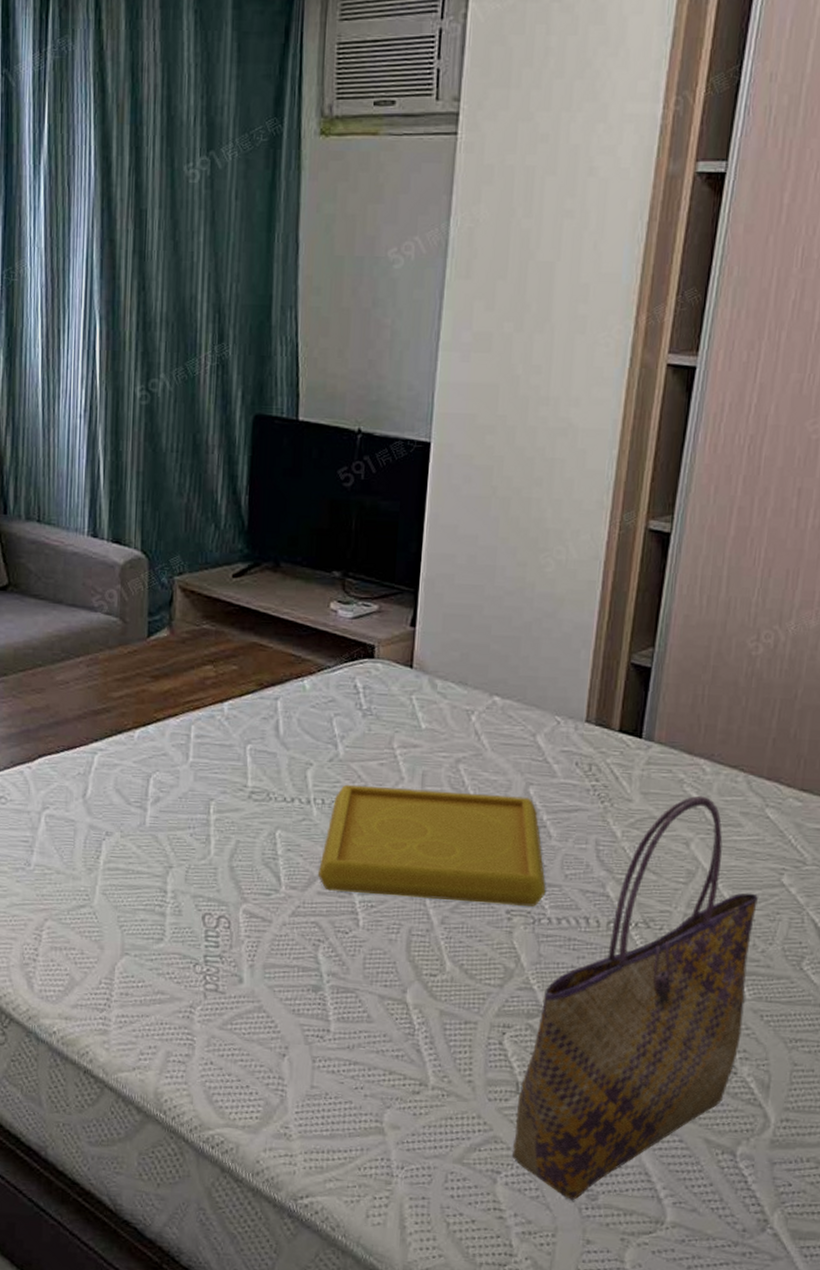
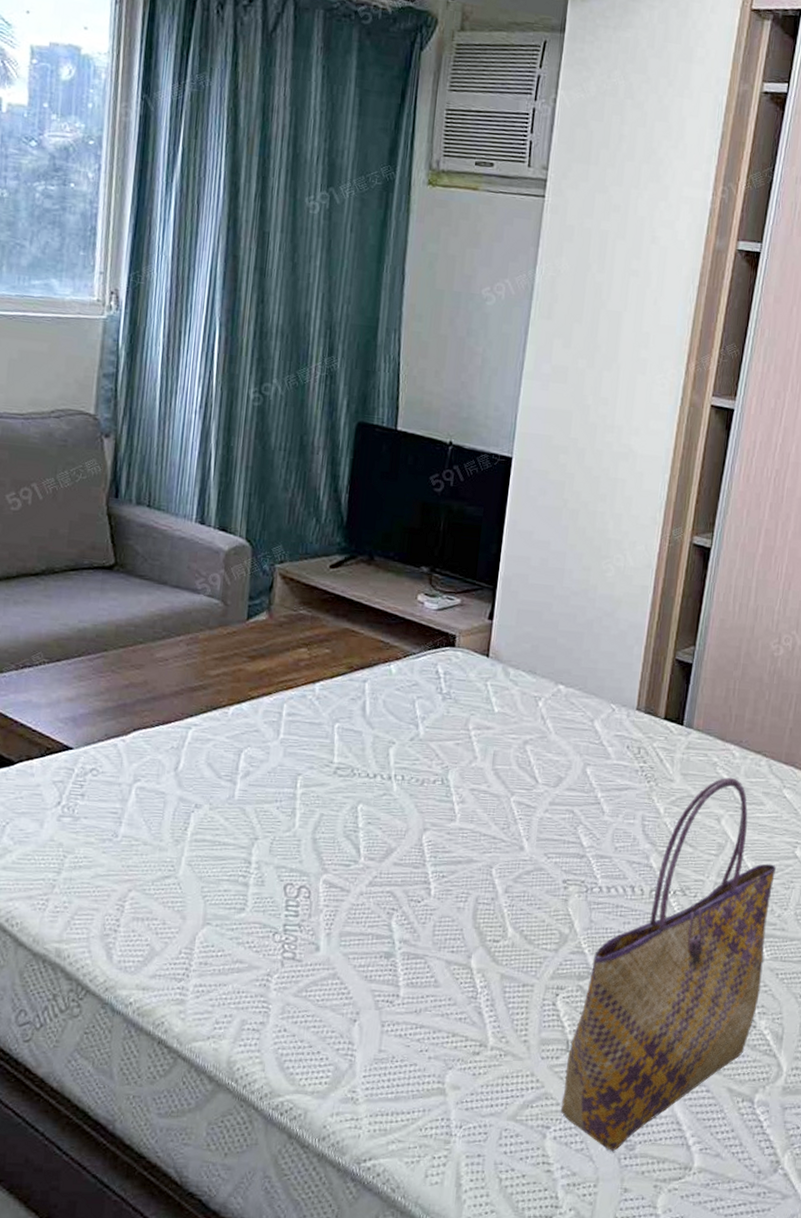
serving tray: present [317,784,546,906] -> none [394,762,598,876]

